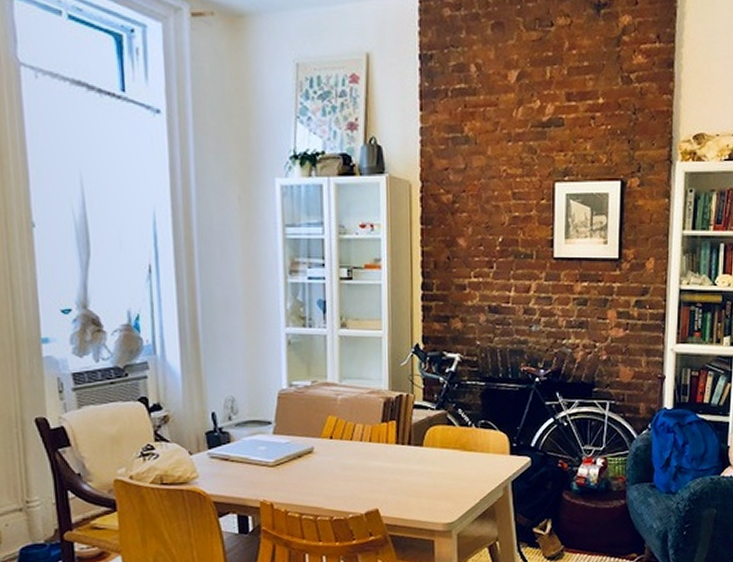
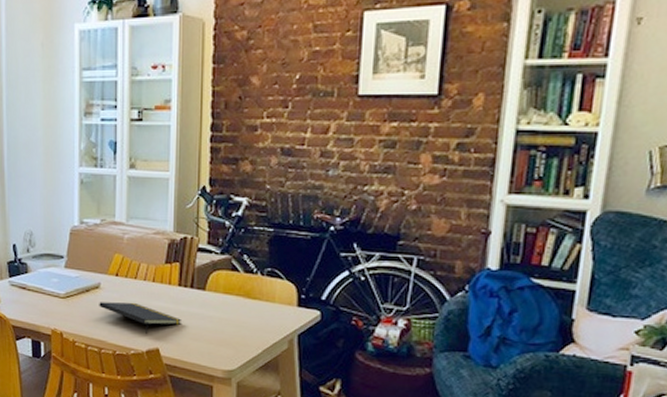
notepad: none [313,464,401,496] -> present [99,302,182,334]

